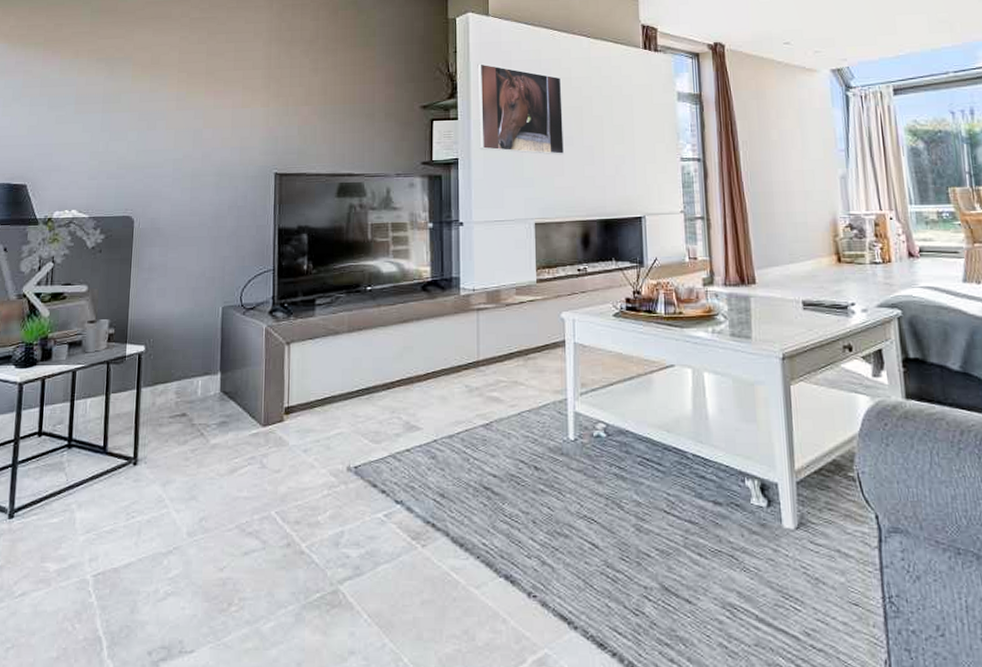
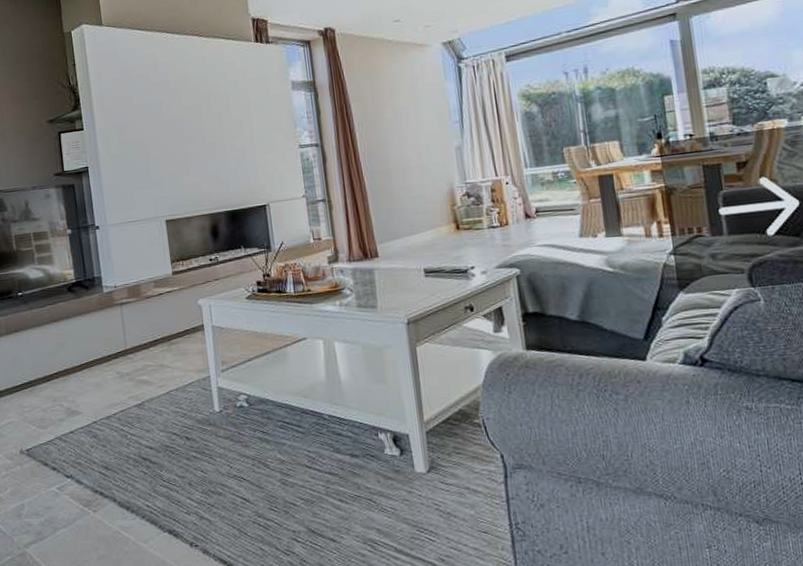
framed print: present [477,63,565,155] -> none [96,73,188,157]

